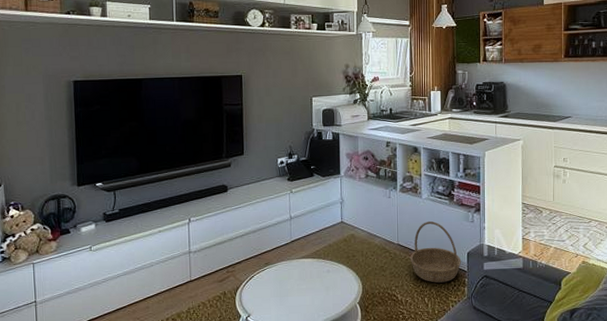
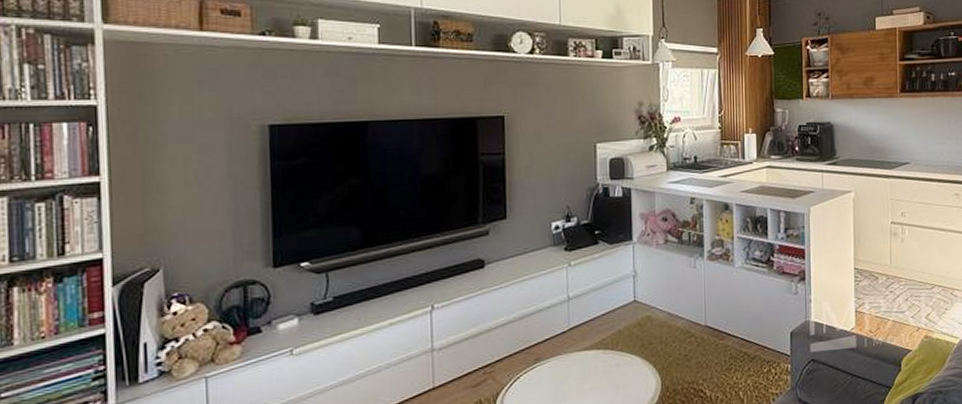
basket: present [409,221,461,283] -> none [720,295,783,372]

